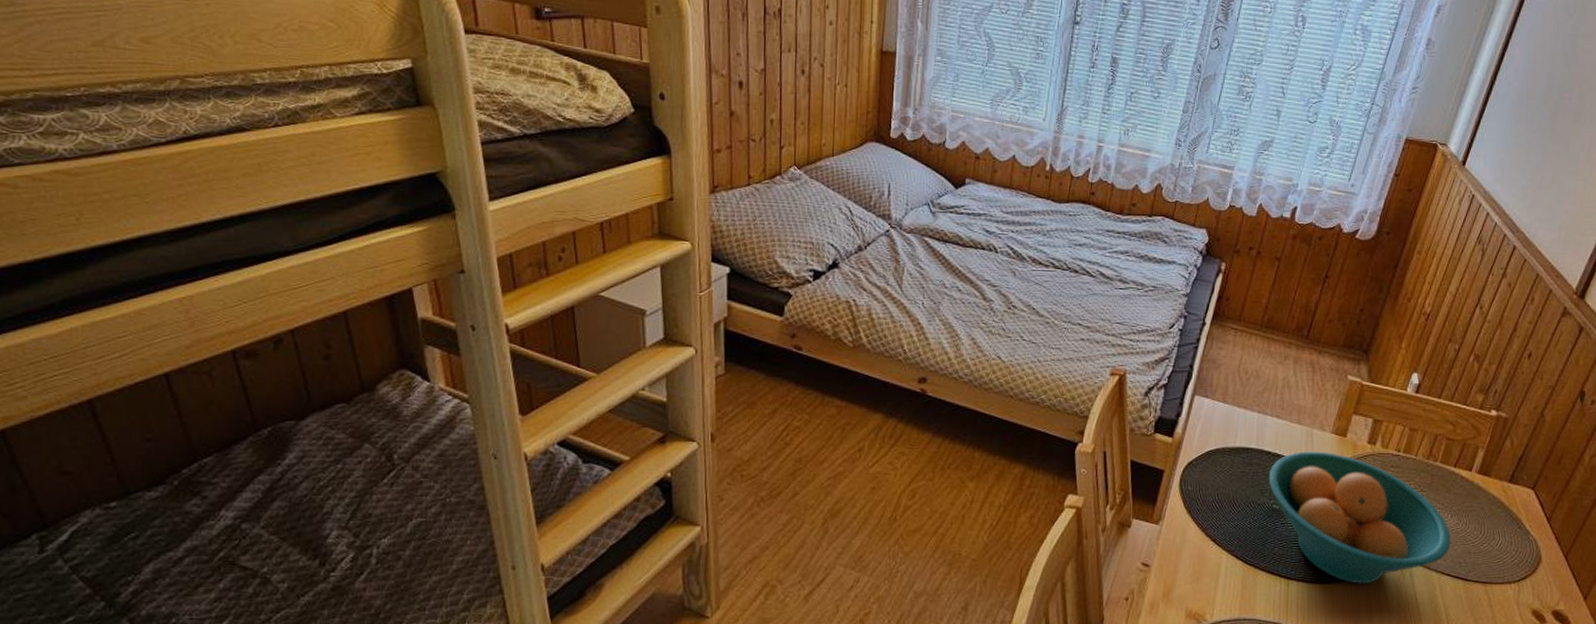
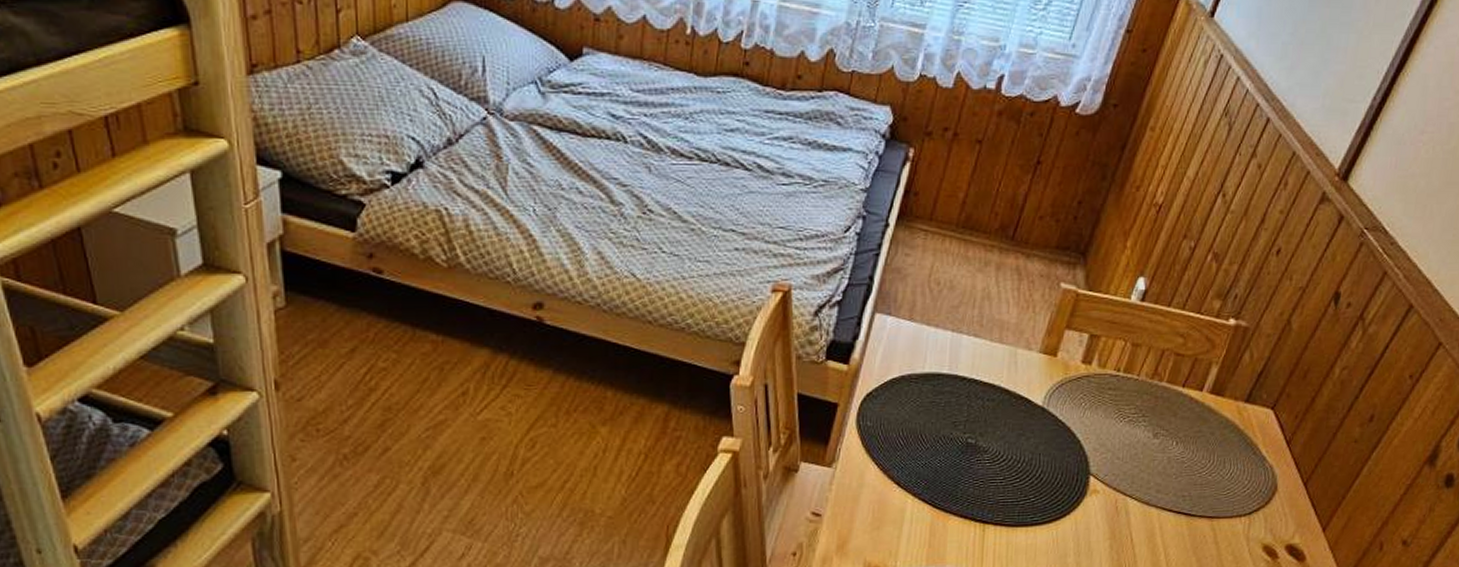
fruit bowl: present [1268,451,1451,584] -> none [962,374,1175,525]

